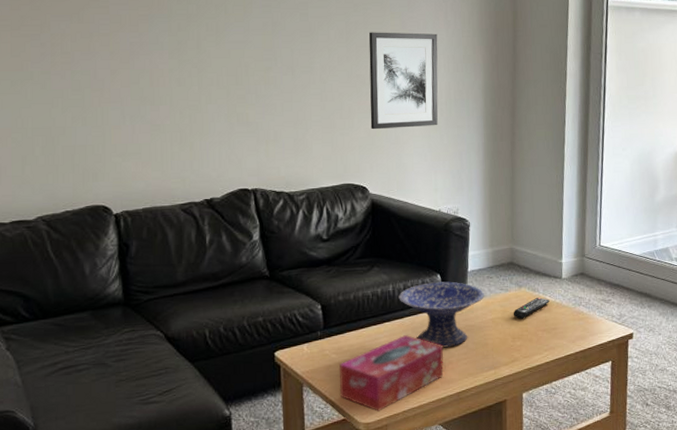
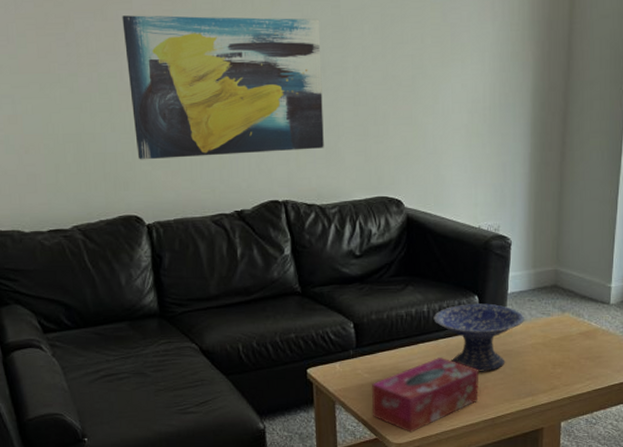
wall art: none [98,19,293,152] -> present [122,15,324,160]
wall art: present [368,32,438,130] -> none [406,26,483,138]
remote control: present [513,297,550,319] -> none [554,323,595,346]

